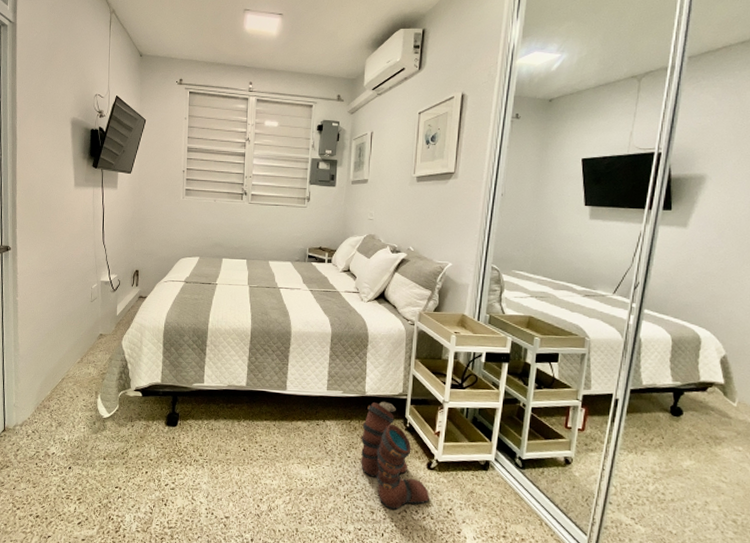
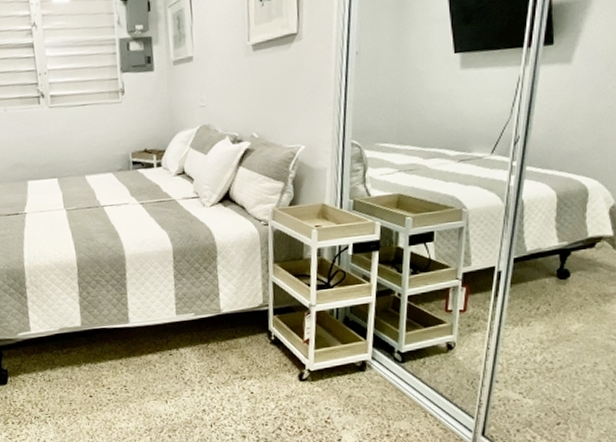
boots: present [360,401,429,511] -> none [221,316,304,430]

